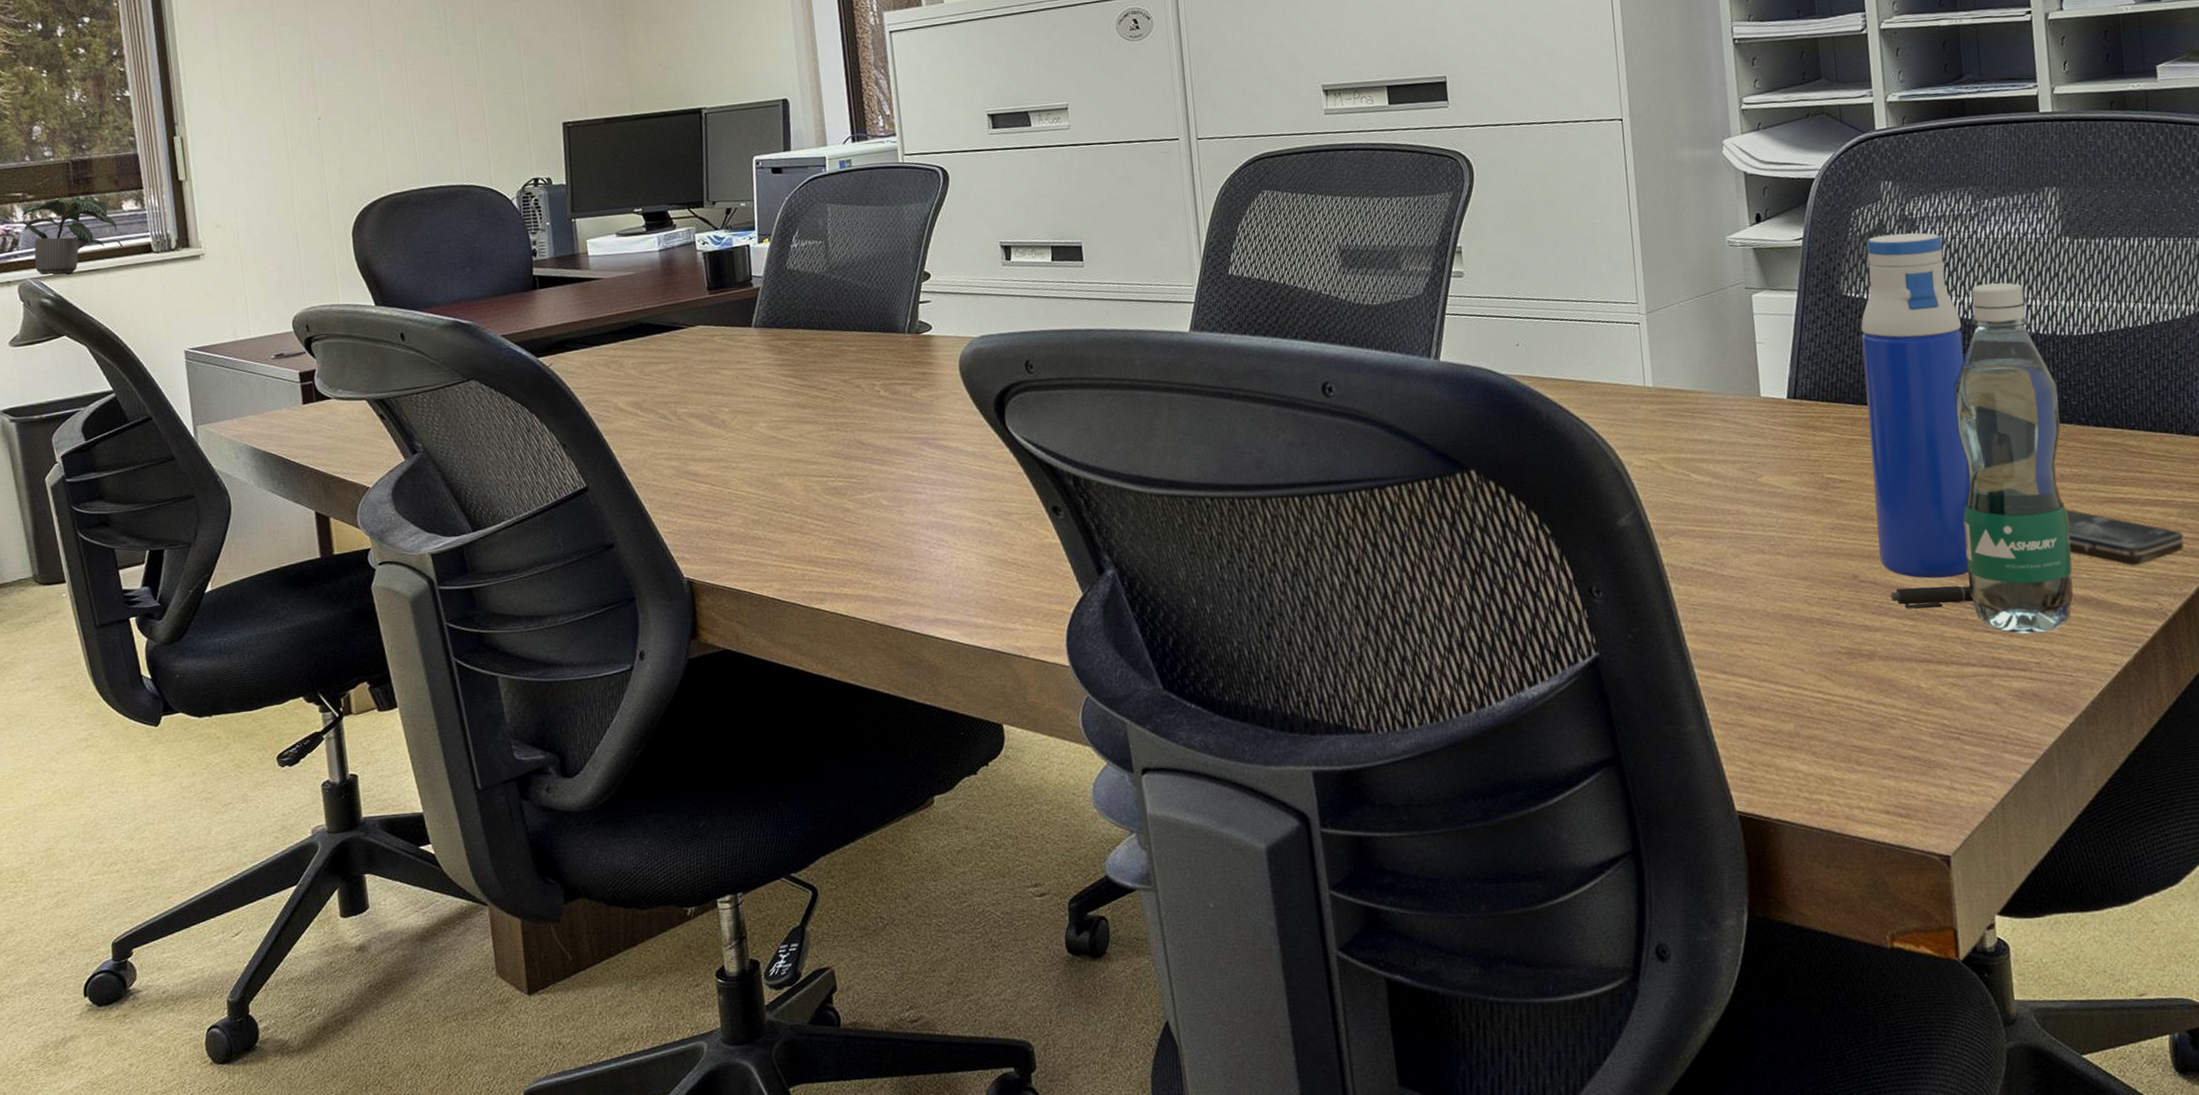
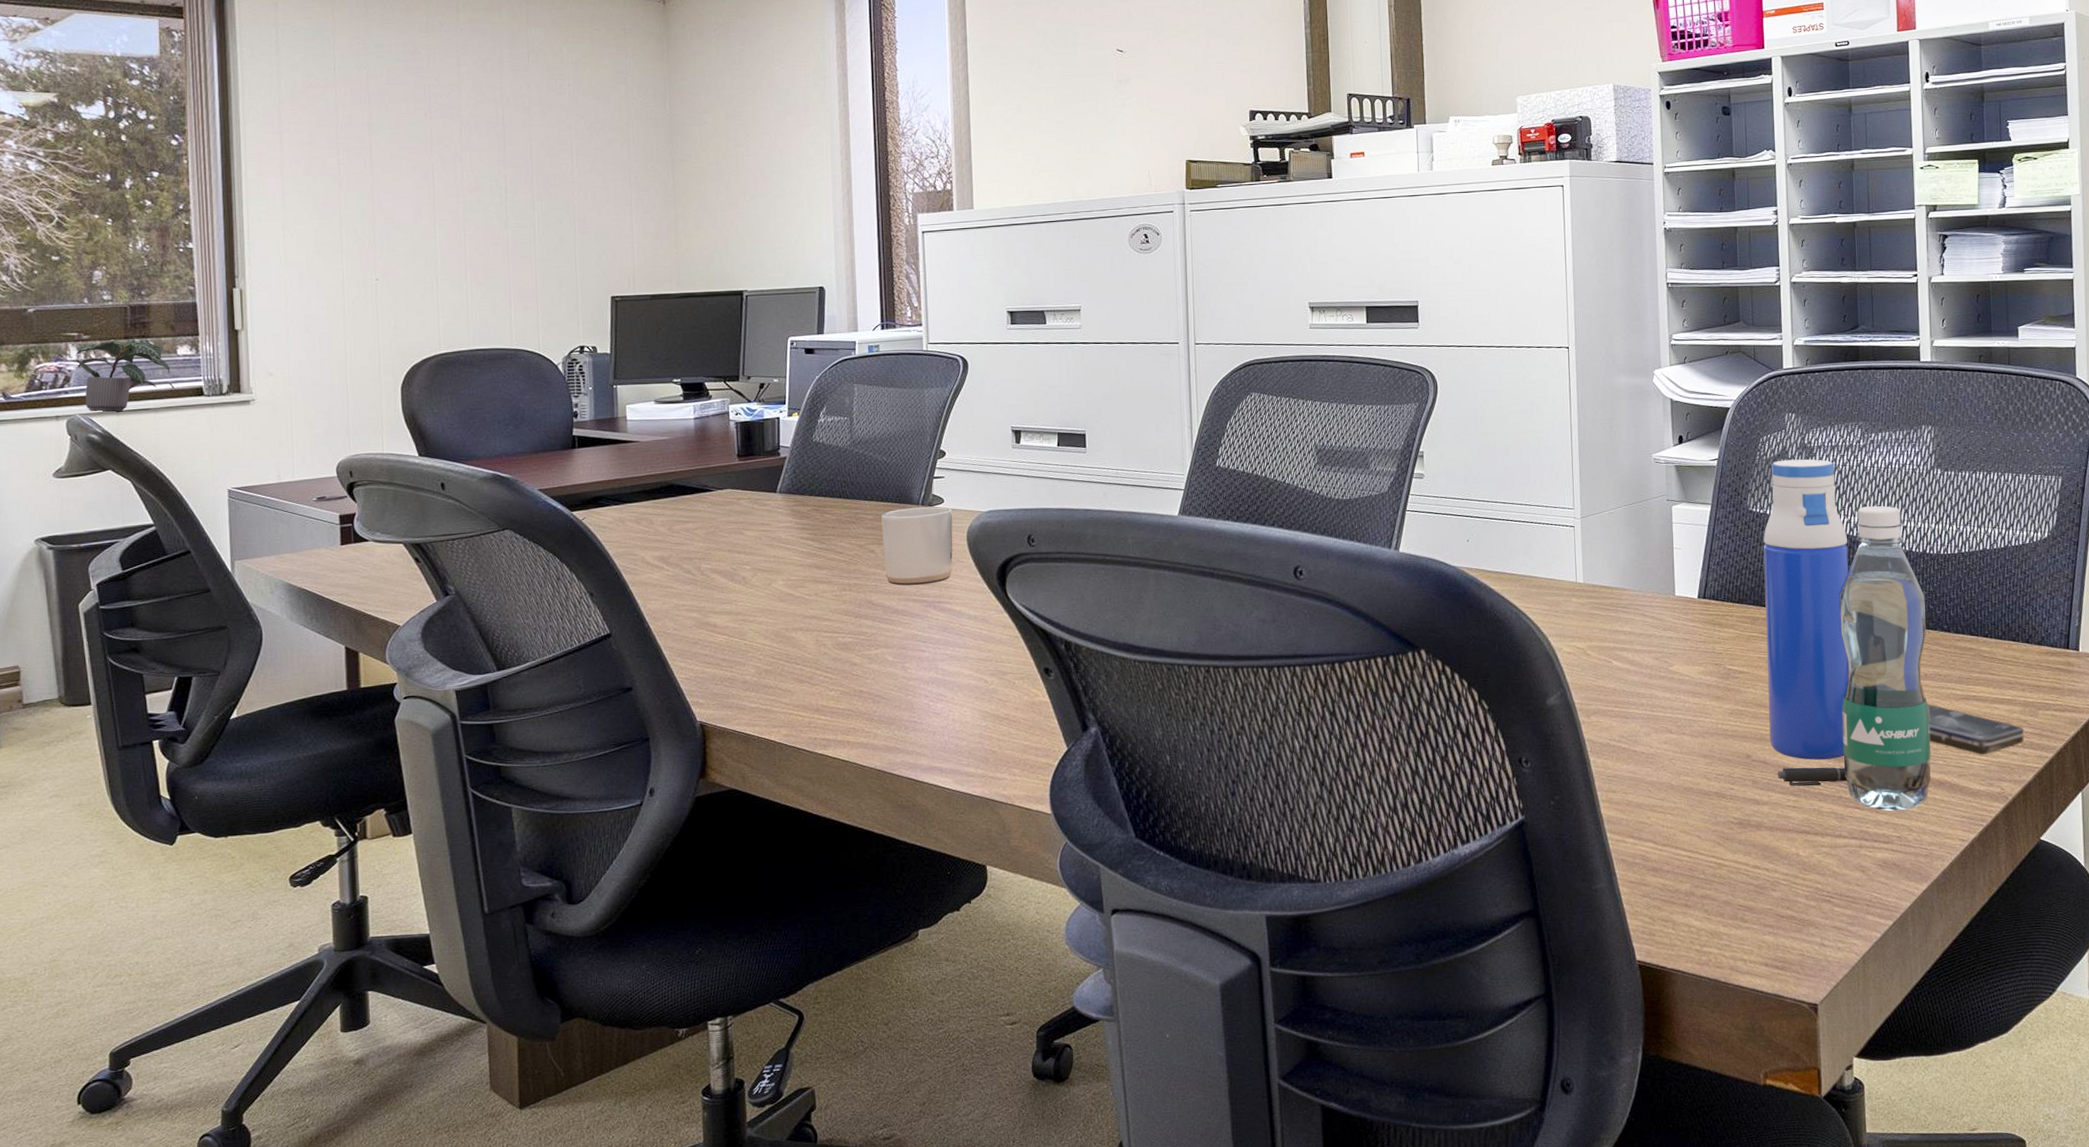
mug: none [864,334,946,423] -> present [880,506,953,586]

